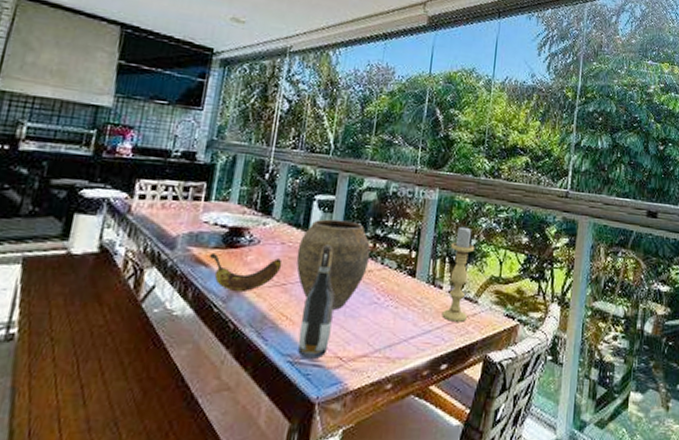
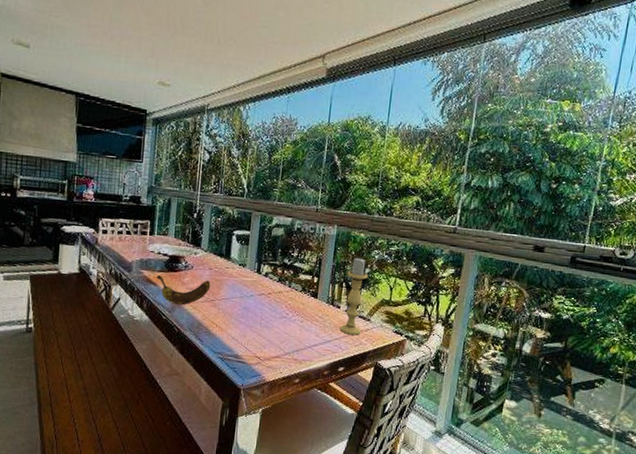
vase: present [296,219,371,310] -> none [221,250,280,321]
wine bottle: present [298,244,335,359] -> none [226,270,253,357]

